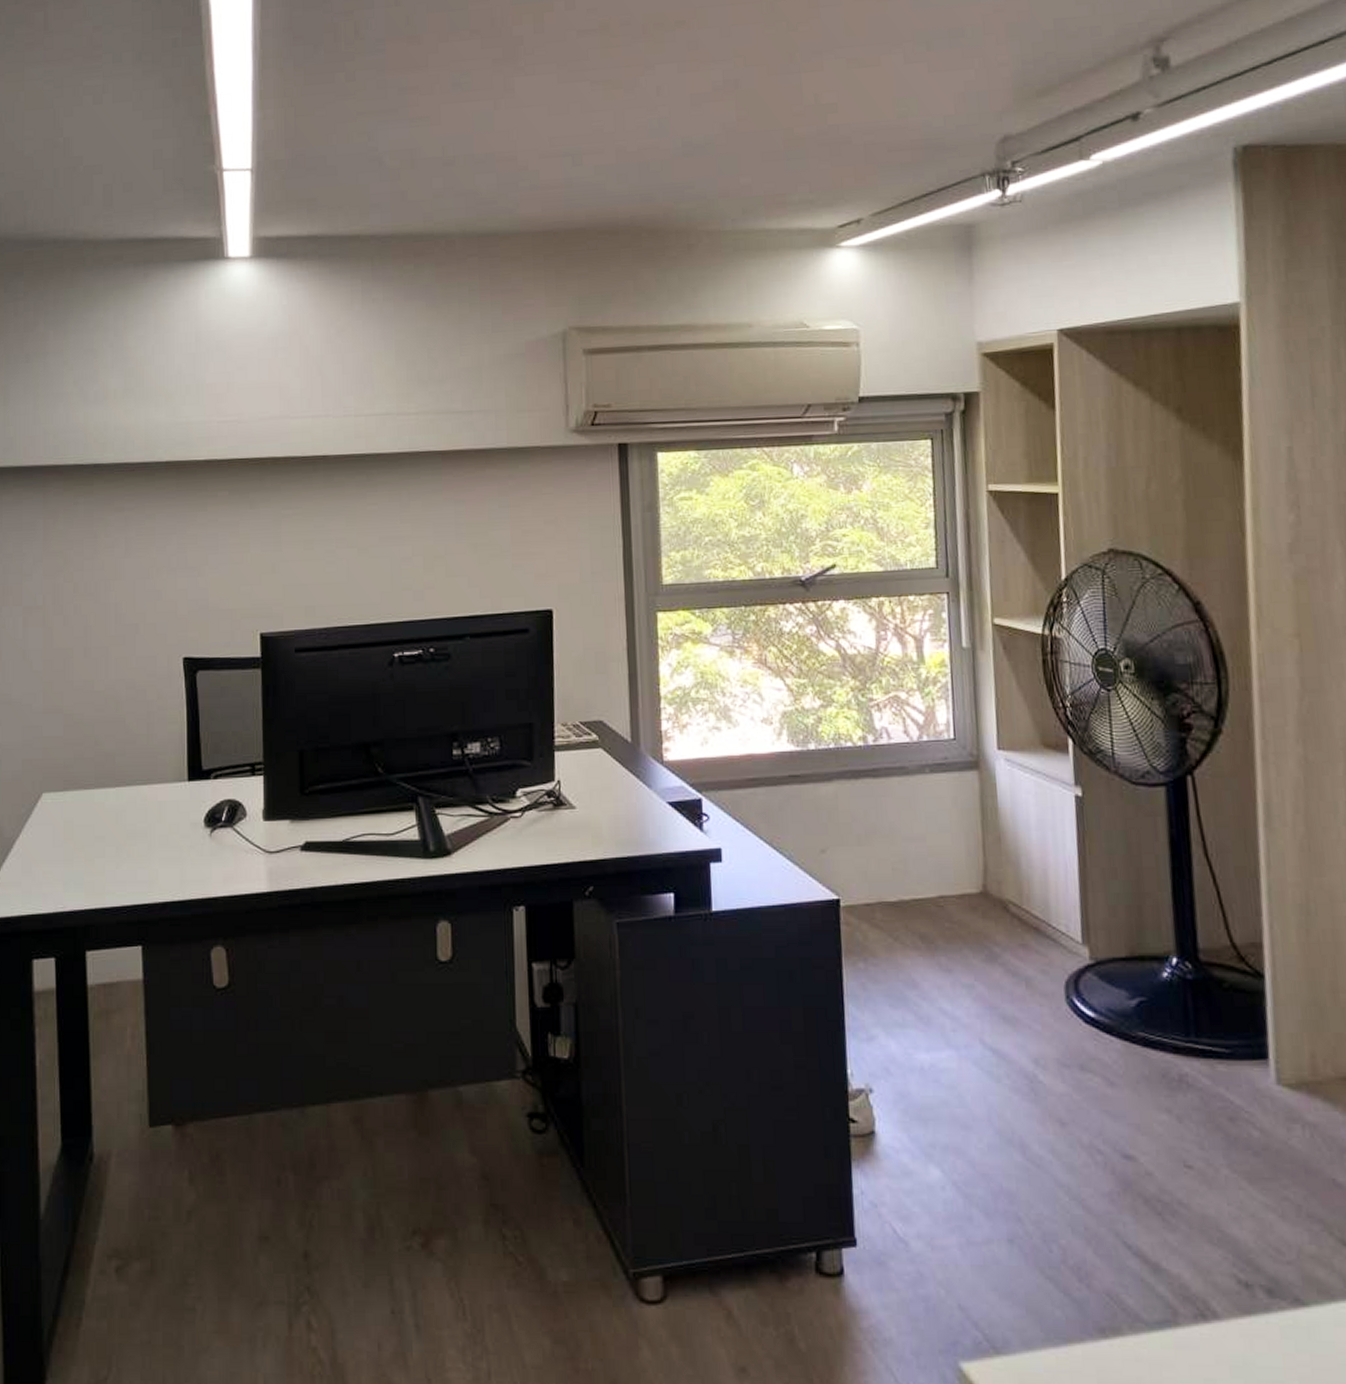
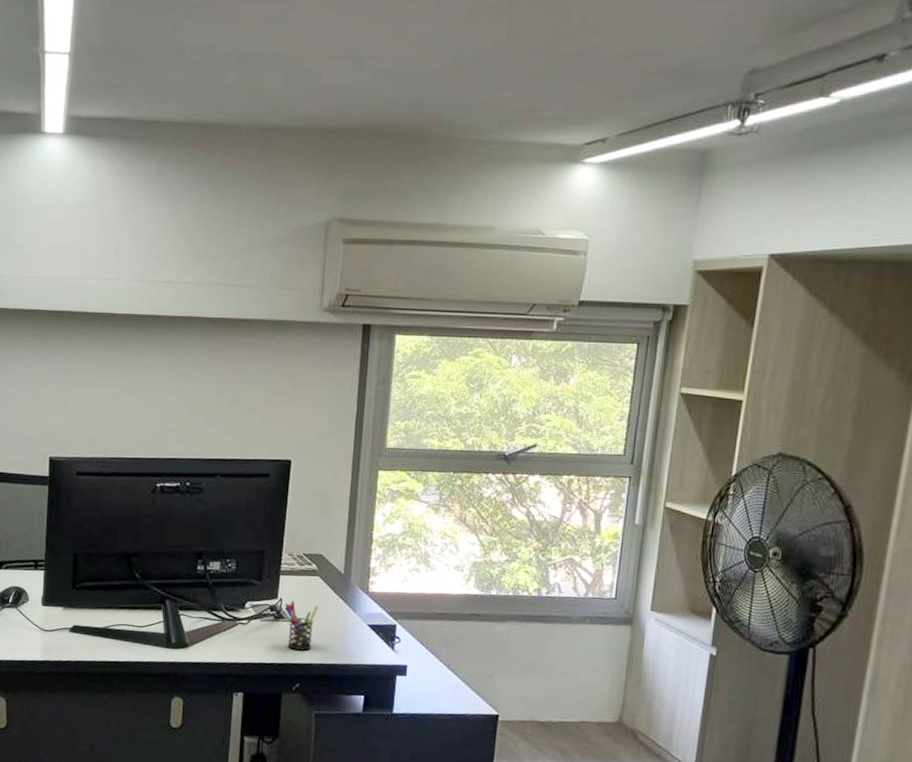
pen holder: none [565,781,606,843] -> present [285,600,319,651]

